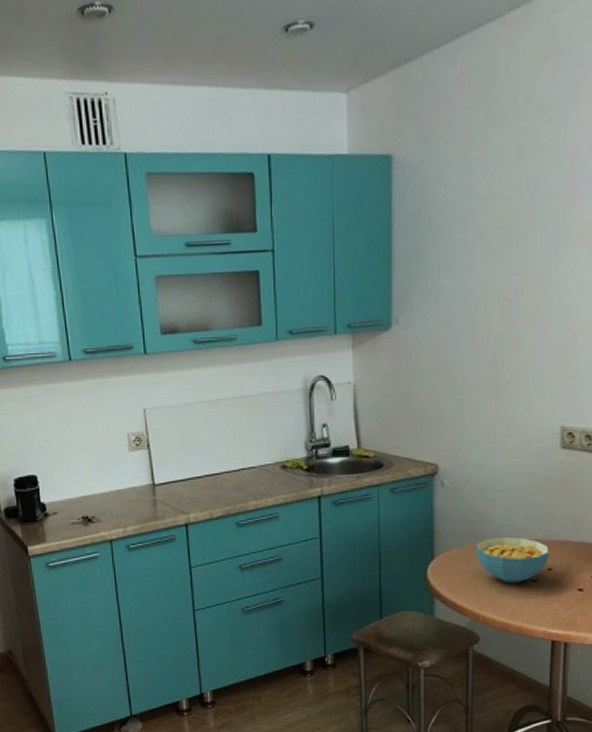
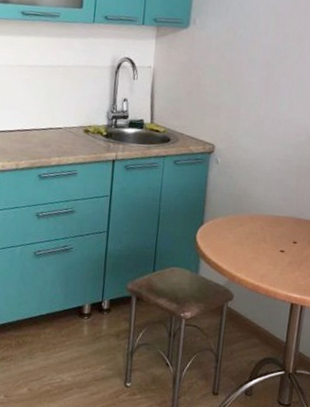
cereal bowl: present [477,536,549,583] -> none [238,211,296,252]

